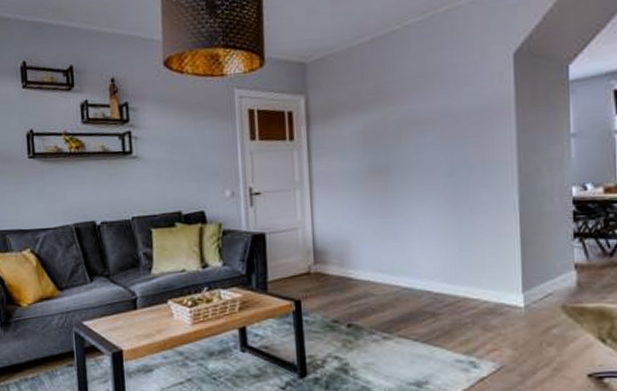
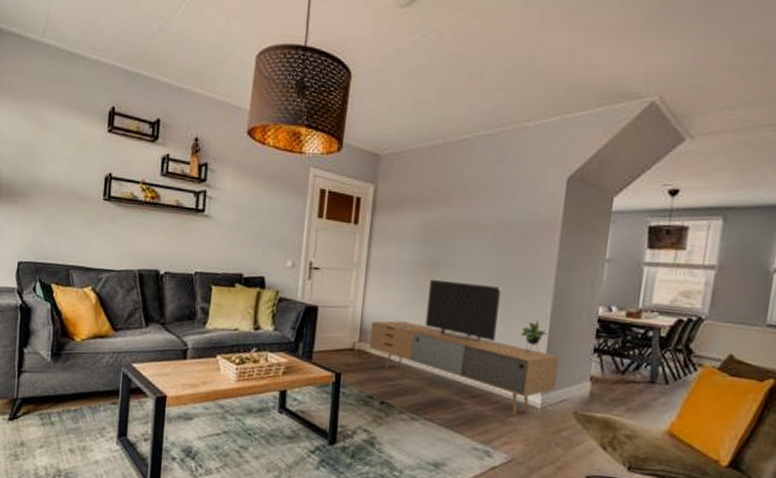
media console: none [325,182,537,320] -> present [369,279,559,416]

